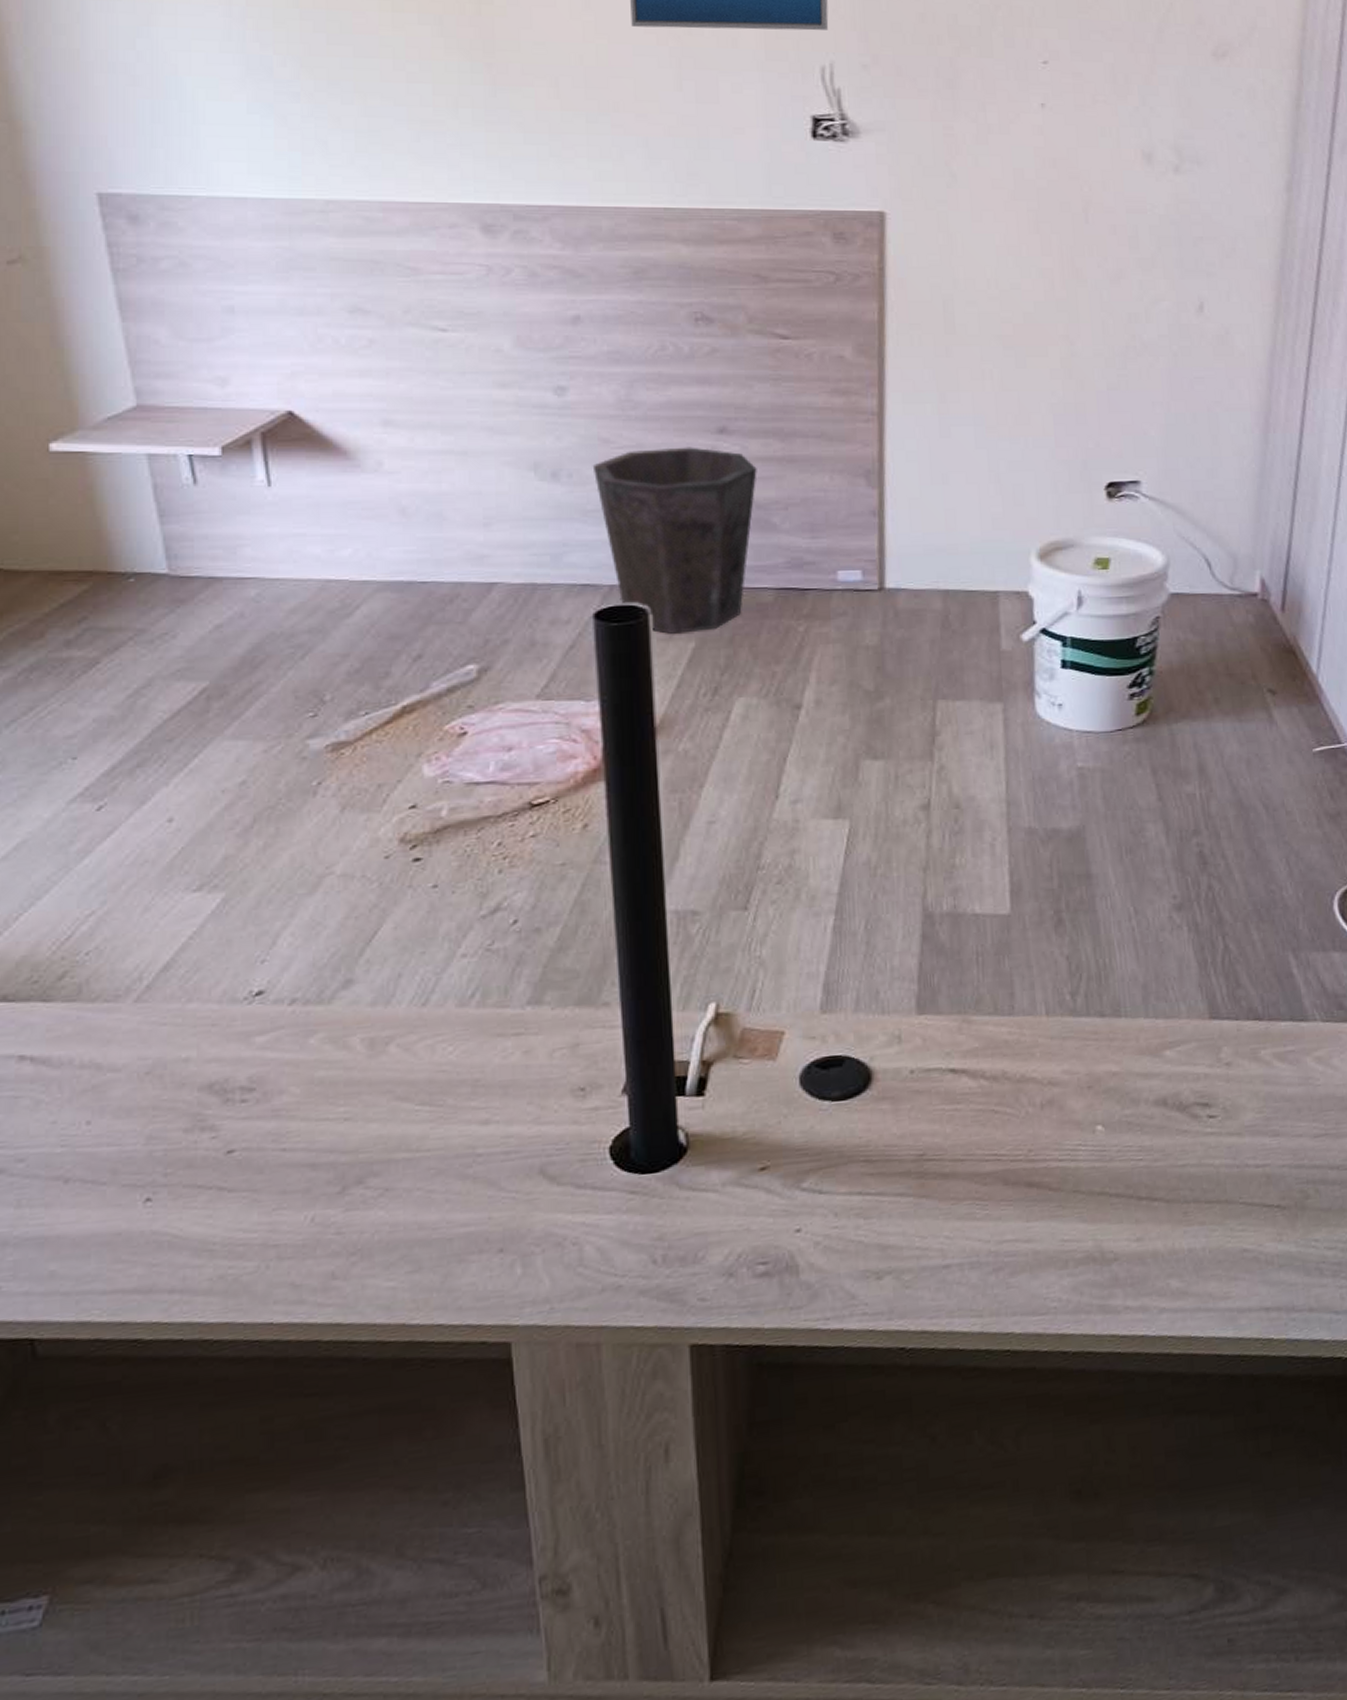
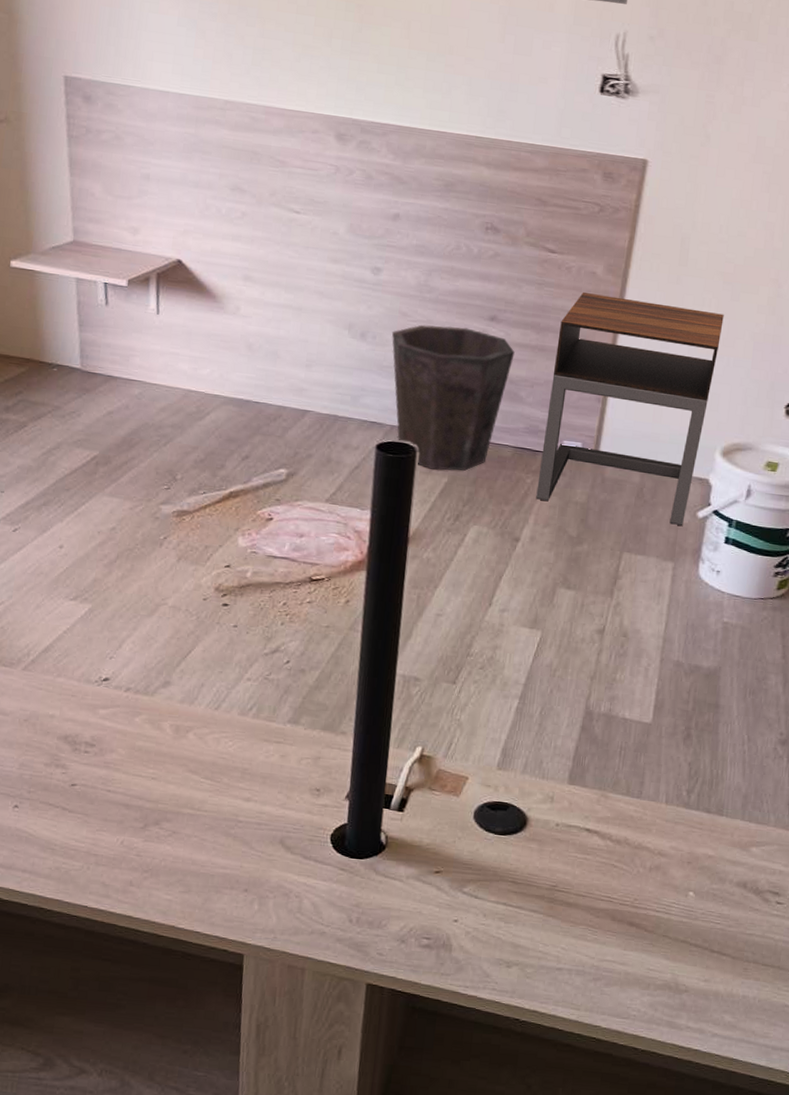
nightstand: none [809,381,1012,655] -> present [536,291,724,526]

